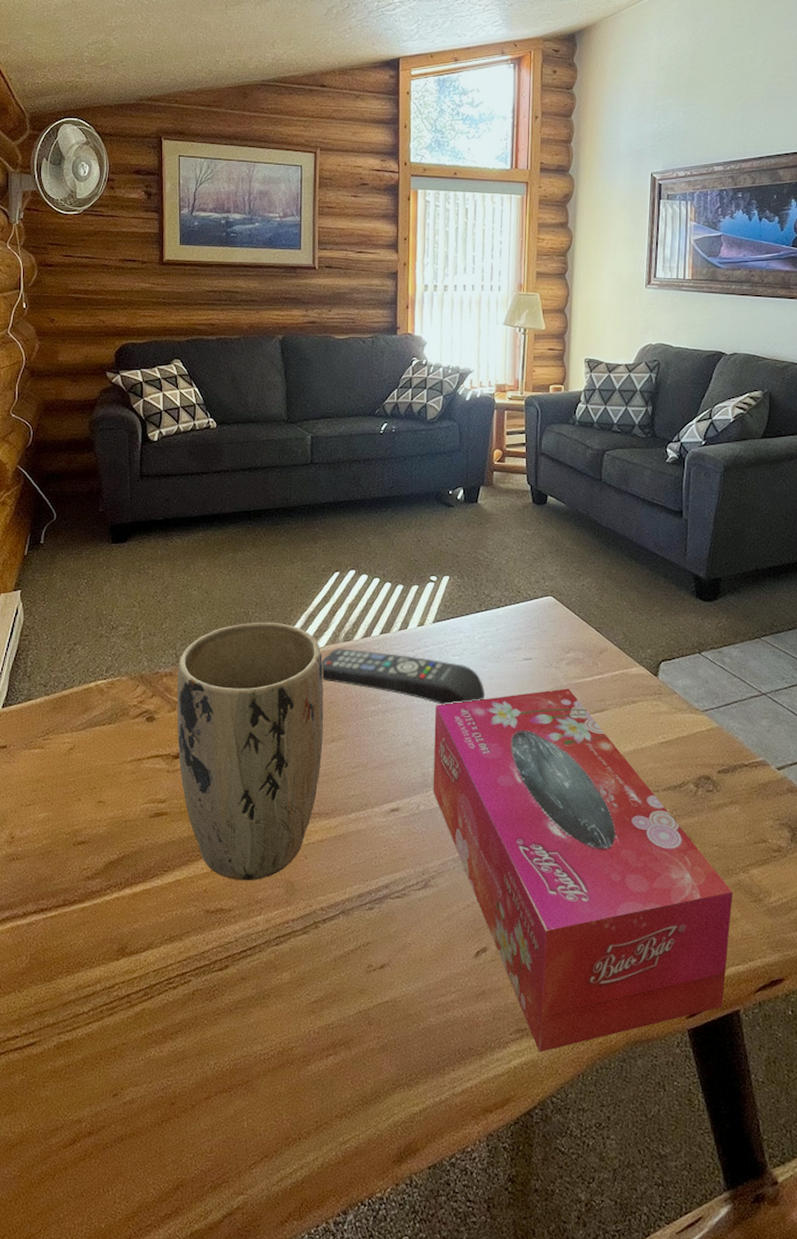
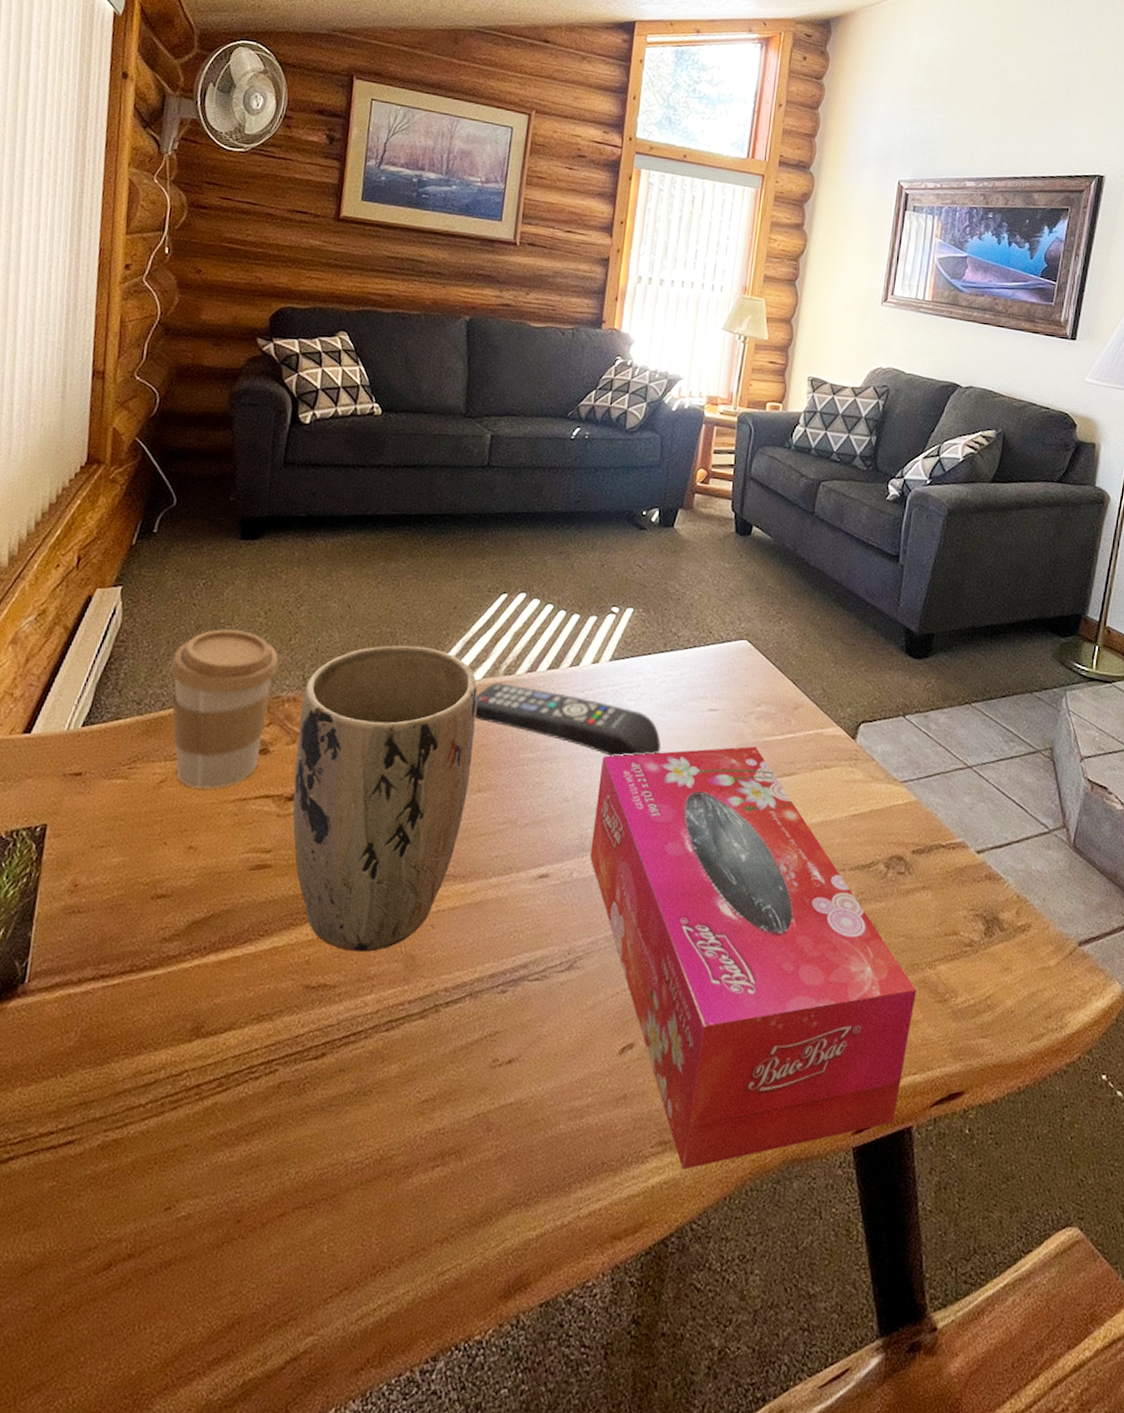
coffee cup: none [67,619,155,753] -> present [170,629,279,789]

